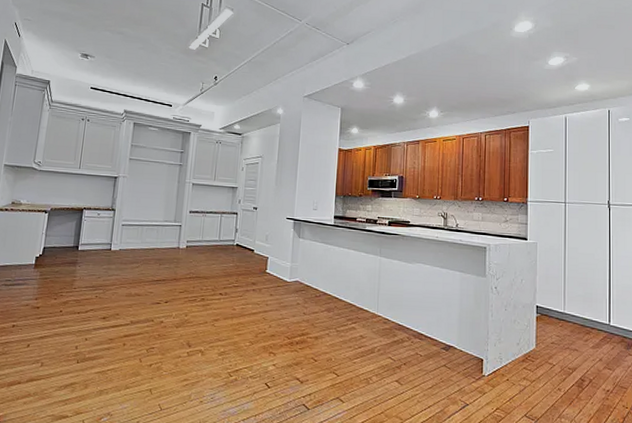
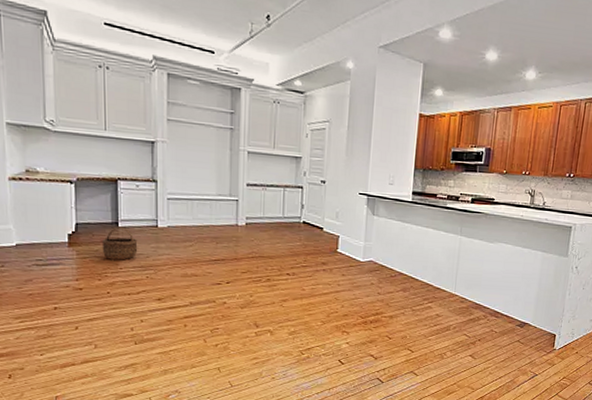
wicker basket: none [61,250,93,281] -> present [101,226,138,260]

